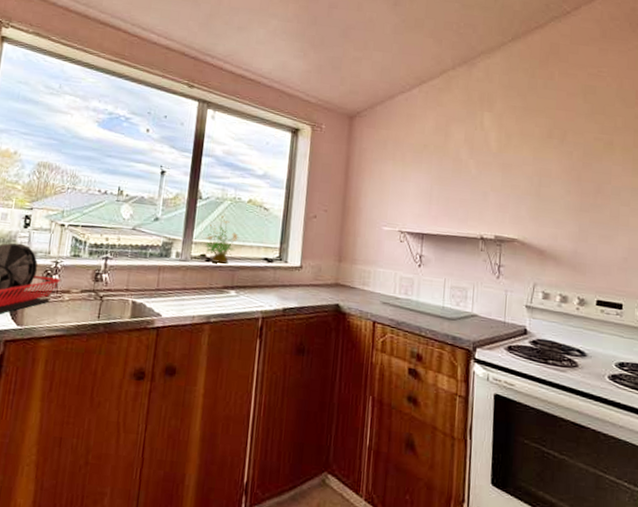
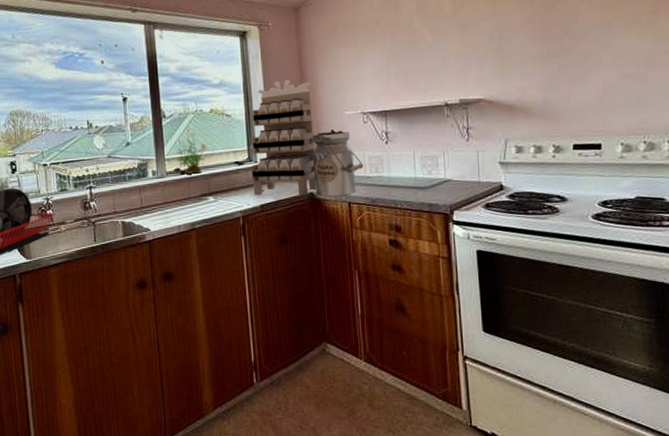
spice rack: none [278,184,394,314] -> present [252,79,364,197]

